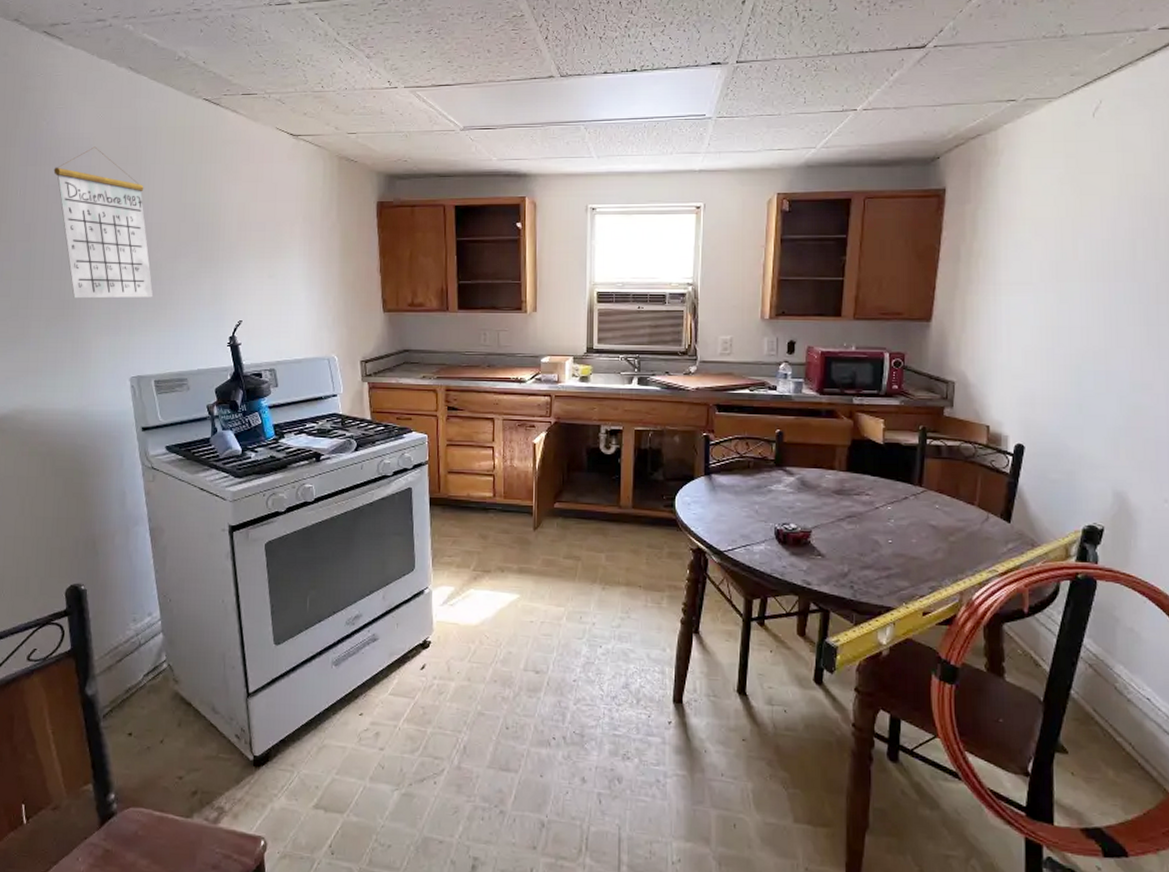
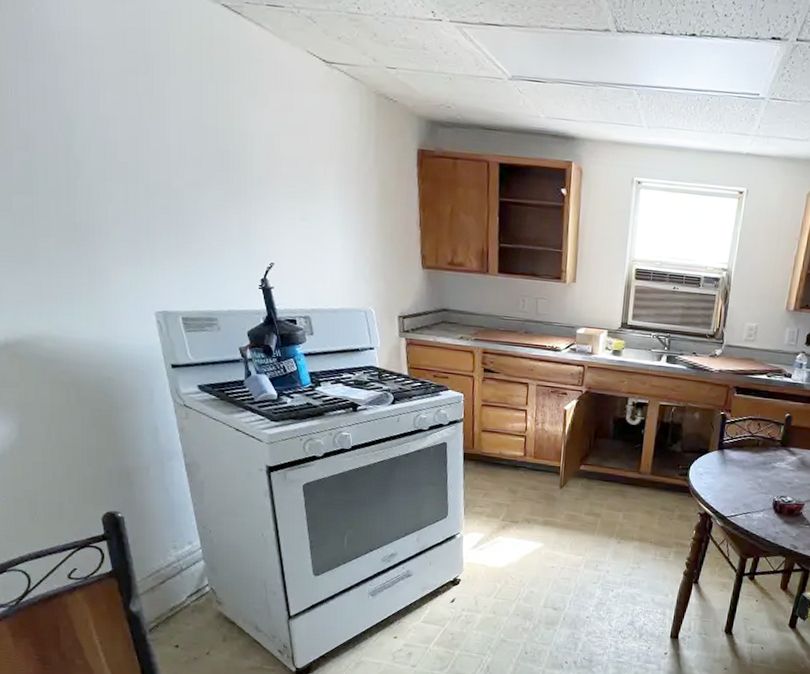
calendar: present [53,146,154,299] -> none [49,46,176,229]

